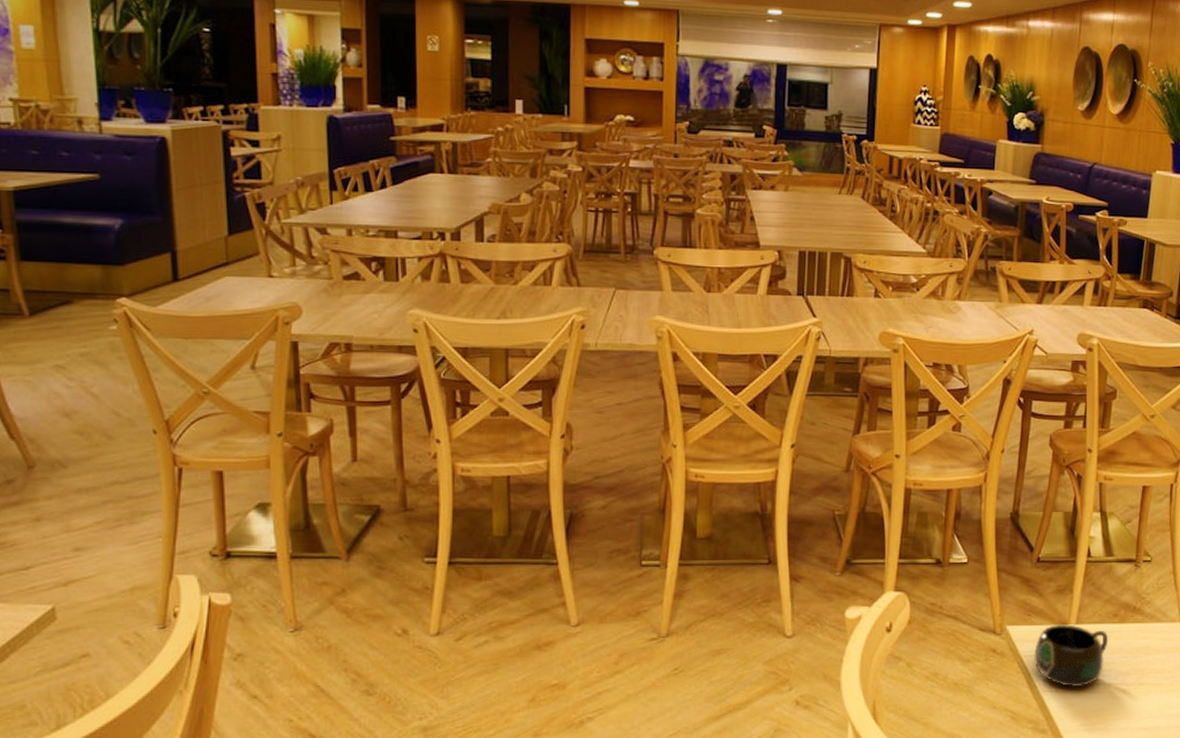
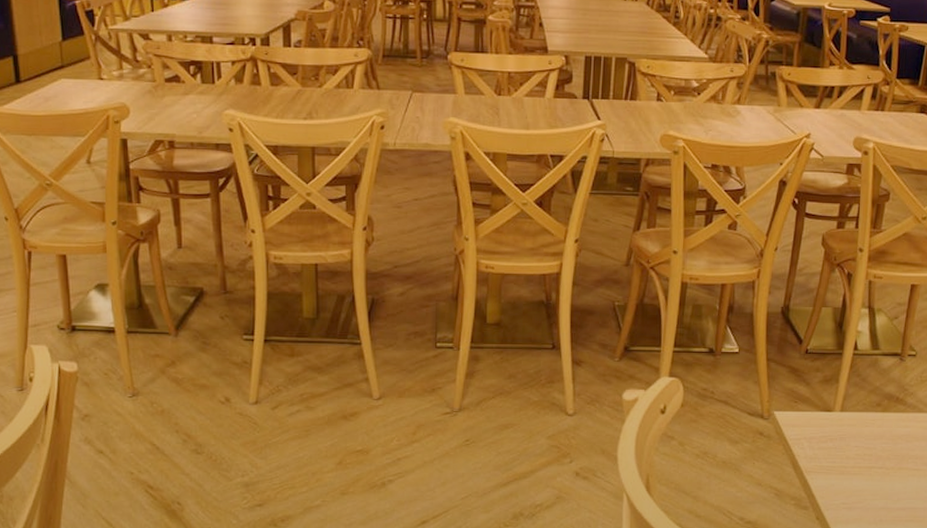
mug: present [1033,624,1109,688] -> none [798,412,871,470]

